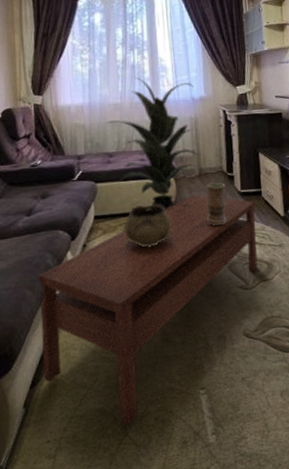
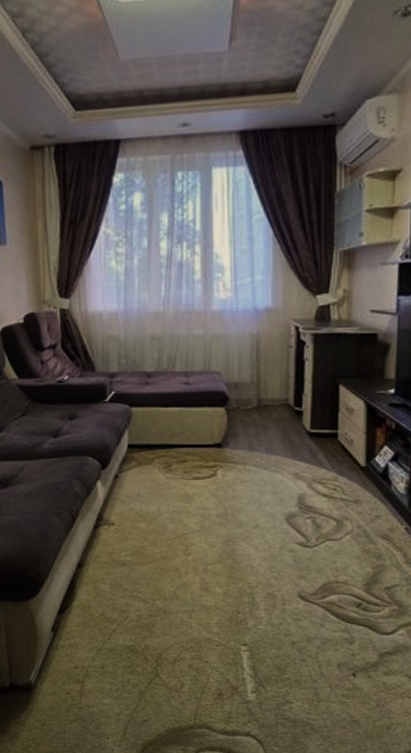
coffee table: present [37,194,258,427] -> none [65,430,328,668]
indoor plant: present [105,78,201,212] -> none [144,280,262,446]
decorative bowl: present [123,204,173,248] -> none [162,437,220,486]
vase: present [206,182,227,226] -> none [262,417,291,470]

